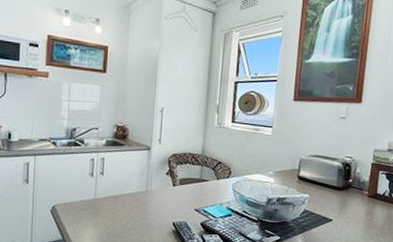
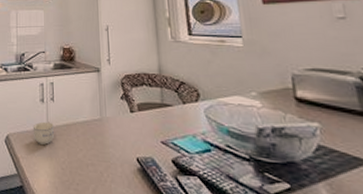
cup: none [80,193,101,214] -> present [32,121,54,145]

